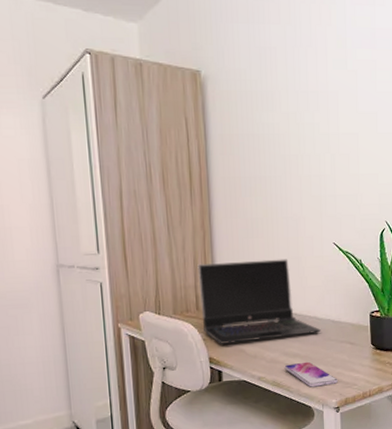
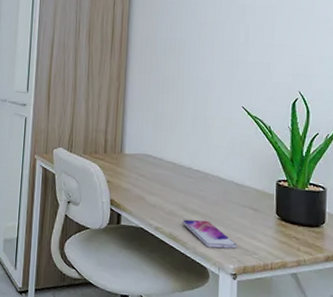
laptop computer: present [197,259,321,344] -> none [108,112,223,193]

